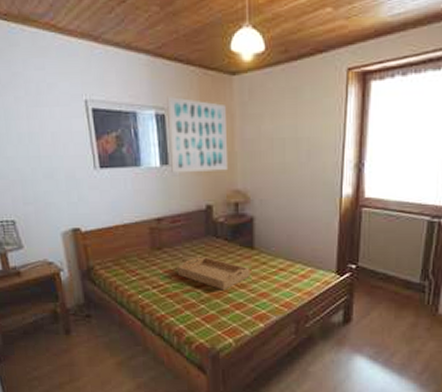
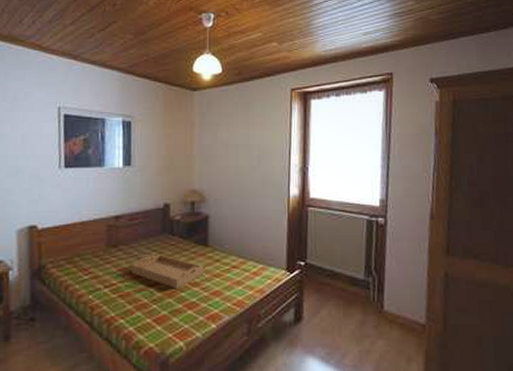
wall art: present [167,96,229,174] -> none [133,106,187,174]

